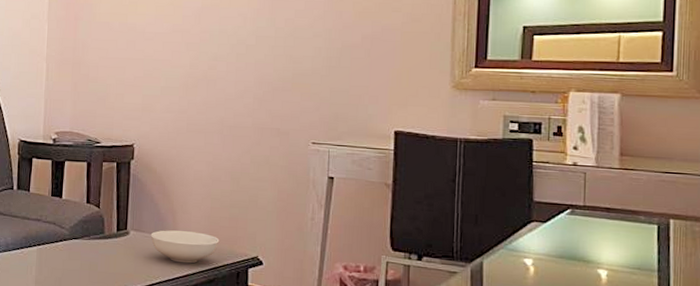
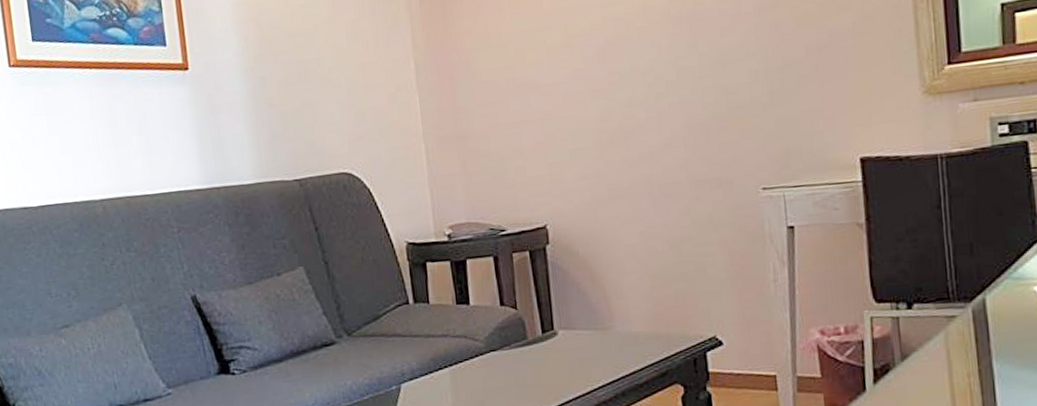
bowl: present [150,230,220,264] -> none [583,318,667,359]

